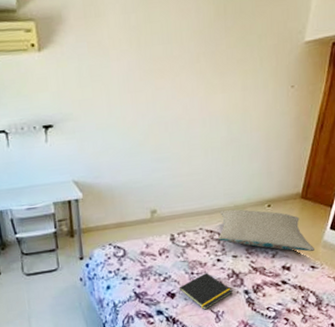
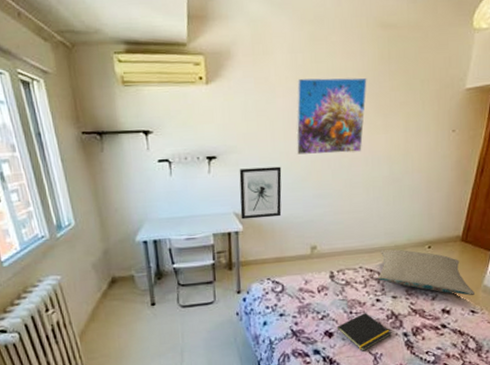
wall art: none [76,132,121,187] -> present [239,166,282,220]
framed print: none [131,35,203,119] -> present [295,77,367,155]

